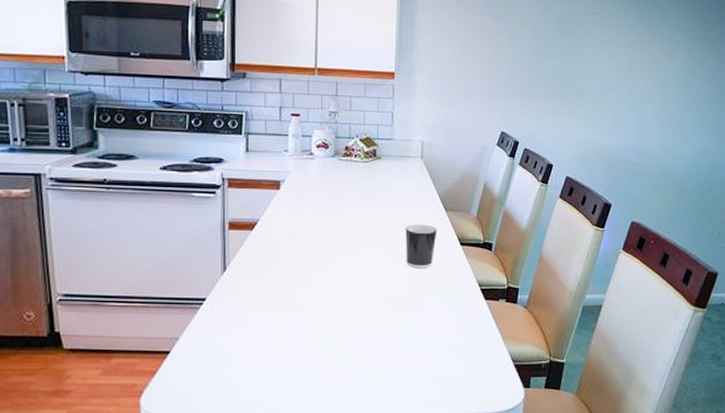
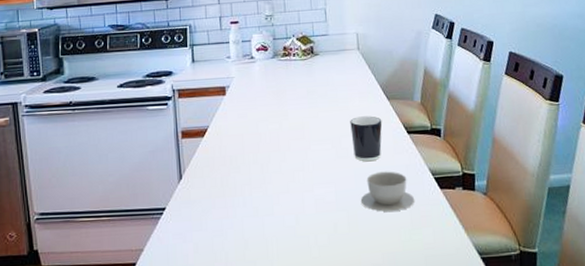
teacup: none [408,279,459,317] -> present [361,171,414,212]

